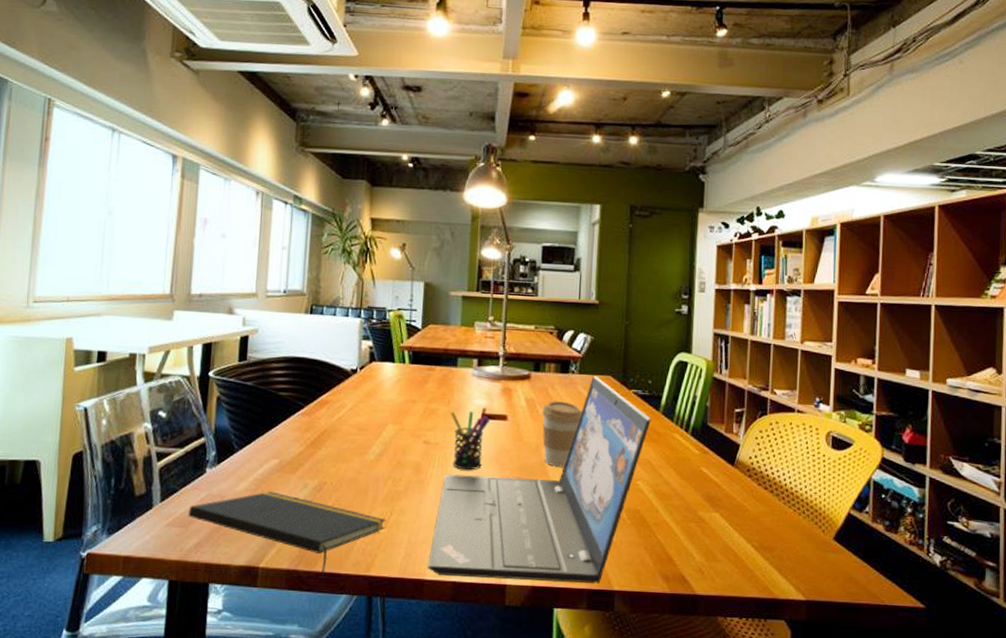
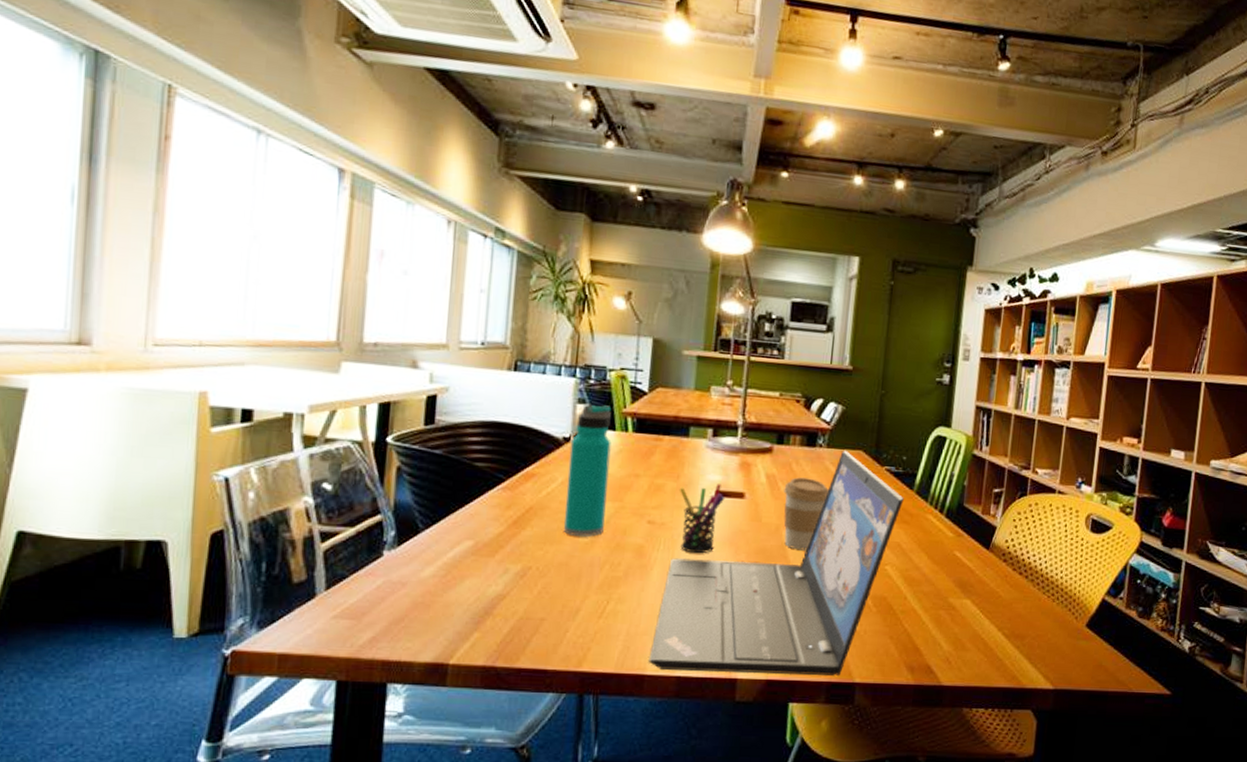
notepad: present [188,491,387,580] -> none [361,577,602,677]
water bottle: none [353,340,391,455] -> present [564,404,611,537]

